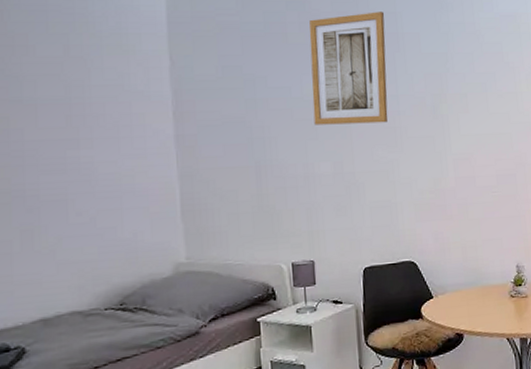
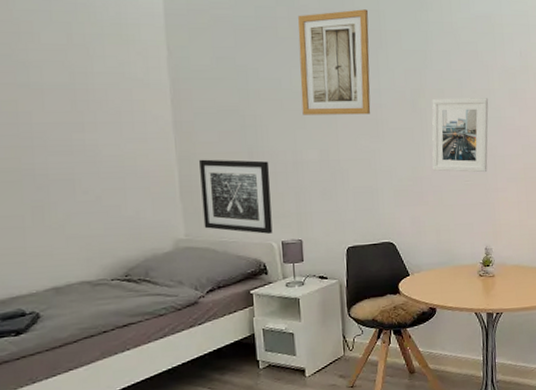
wall art: none [203,175,282,255] -> present [199,159,273,234]
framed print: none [454,102,517,183] -> present [432,98,489,173]

